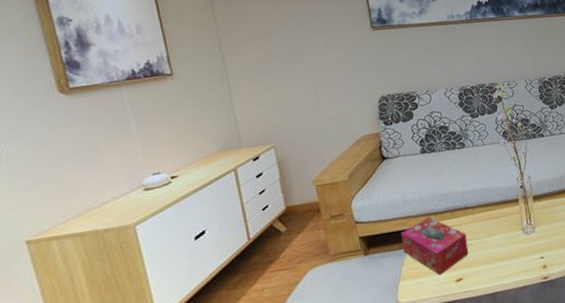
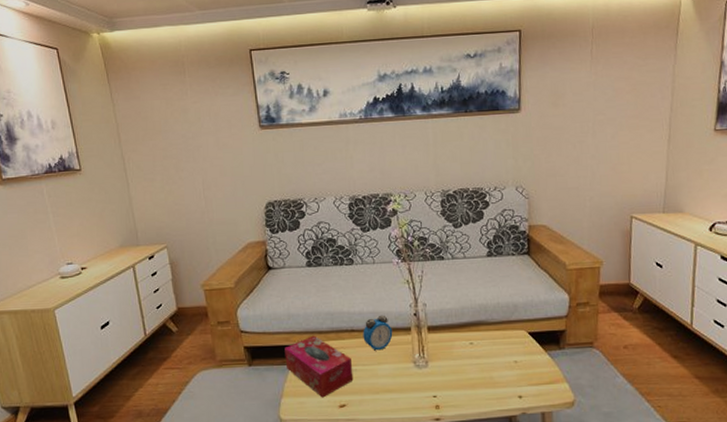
alarm clock: none [476,190,503,224] -> present [363,315,393,351]

